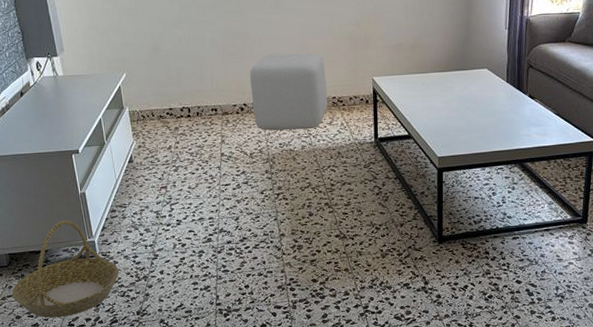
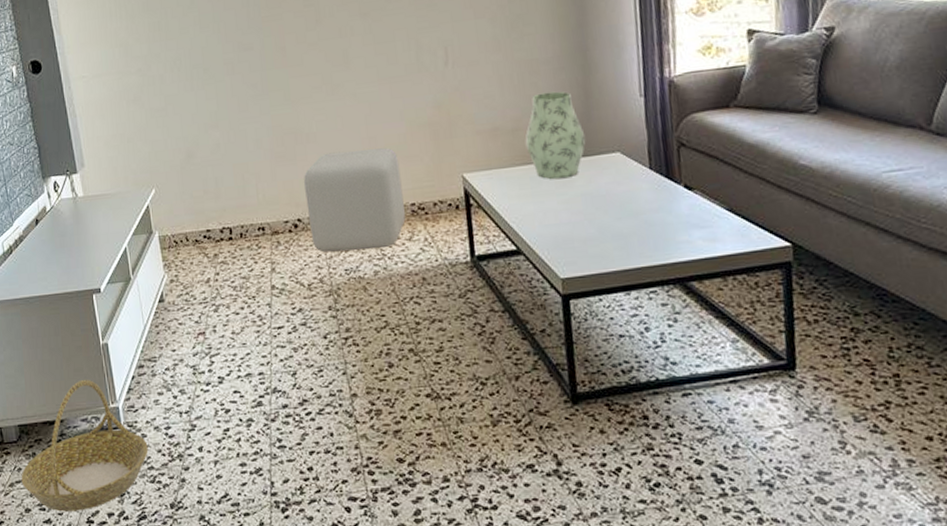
vase: none [420,20,464,85] -> present [525,91,586,179]

